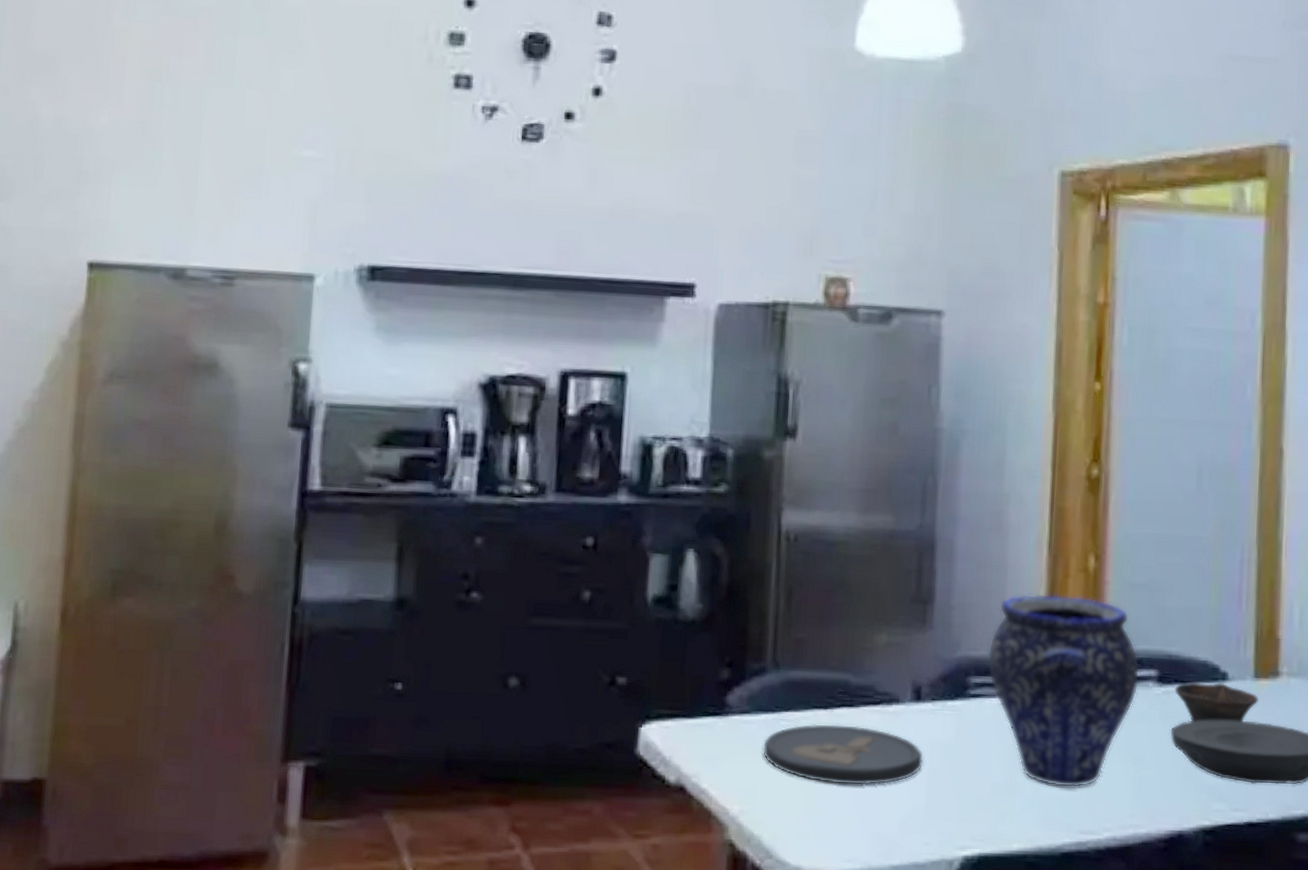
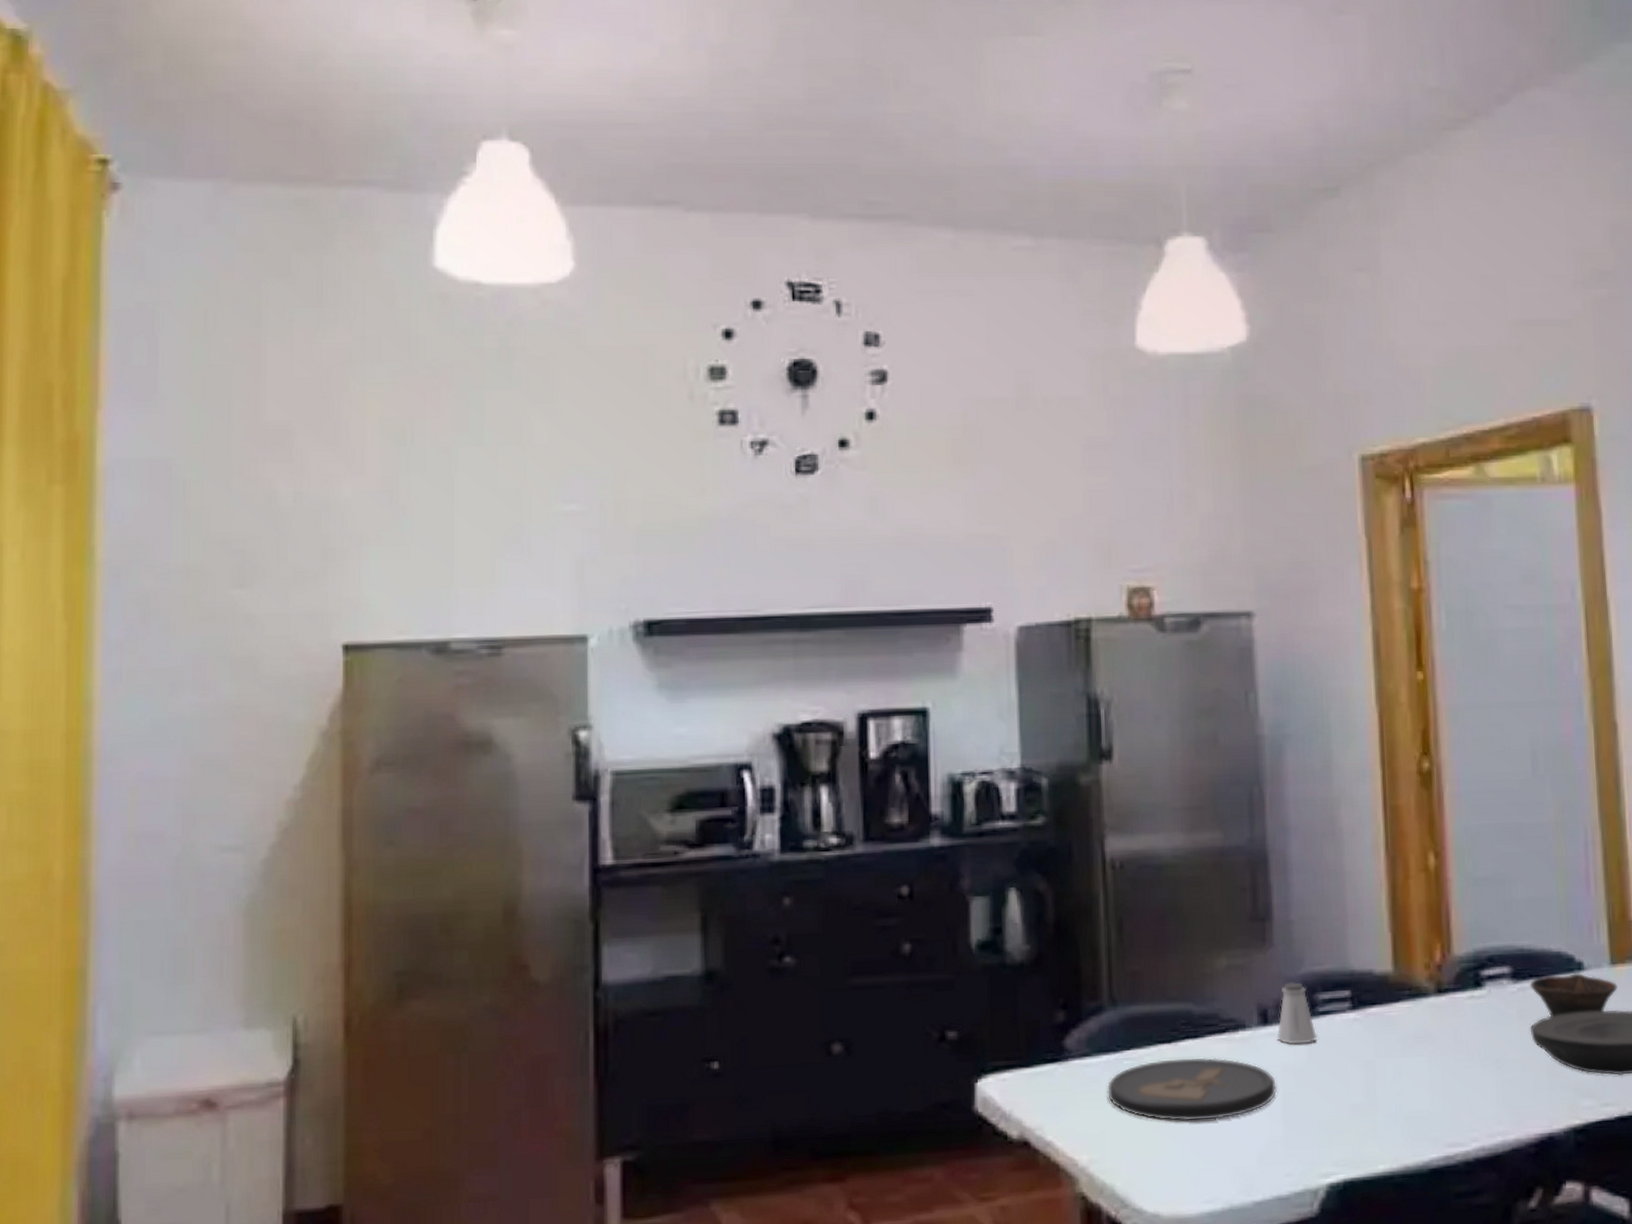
saltshaker: none [928,664,967,723] -> present [1277,982,1317,1045]
vase: present [987,593,1140,788] -> none [1333,897,1493,1101]

